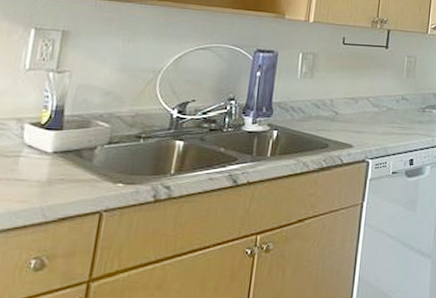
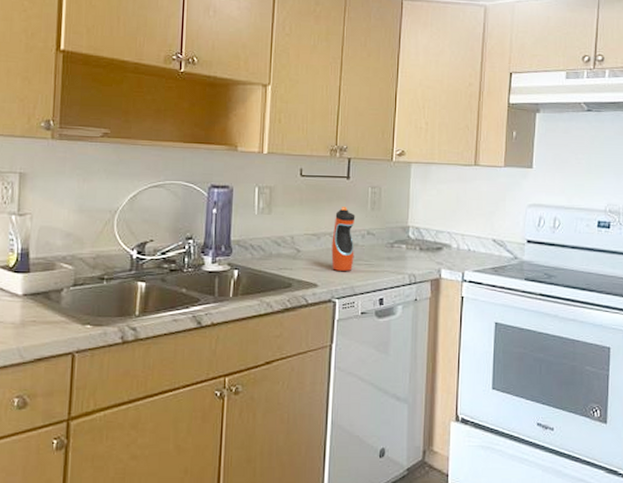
water bottle: none [367,74,392,133] -> present [331,207,356,271]

